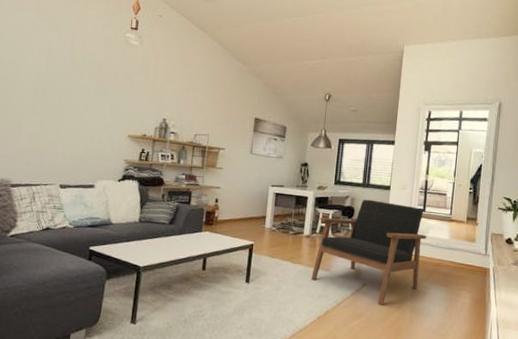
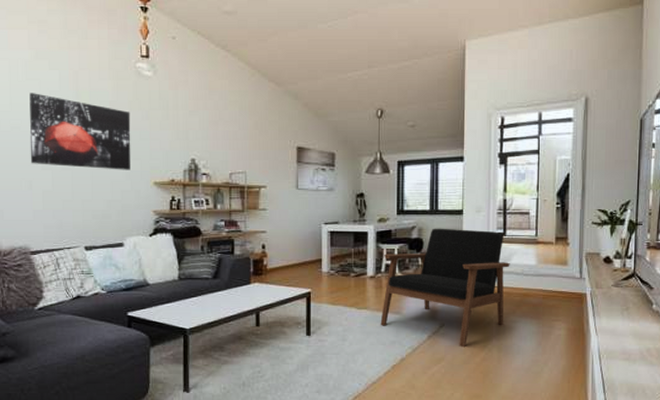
wall art: none [22,48,116,123] -> present [29,93,131,170]

